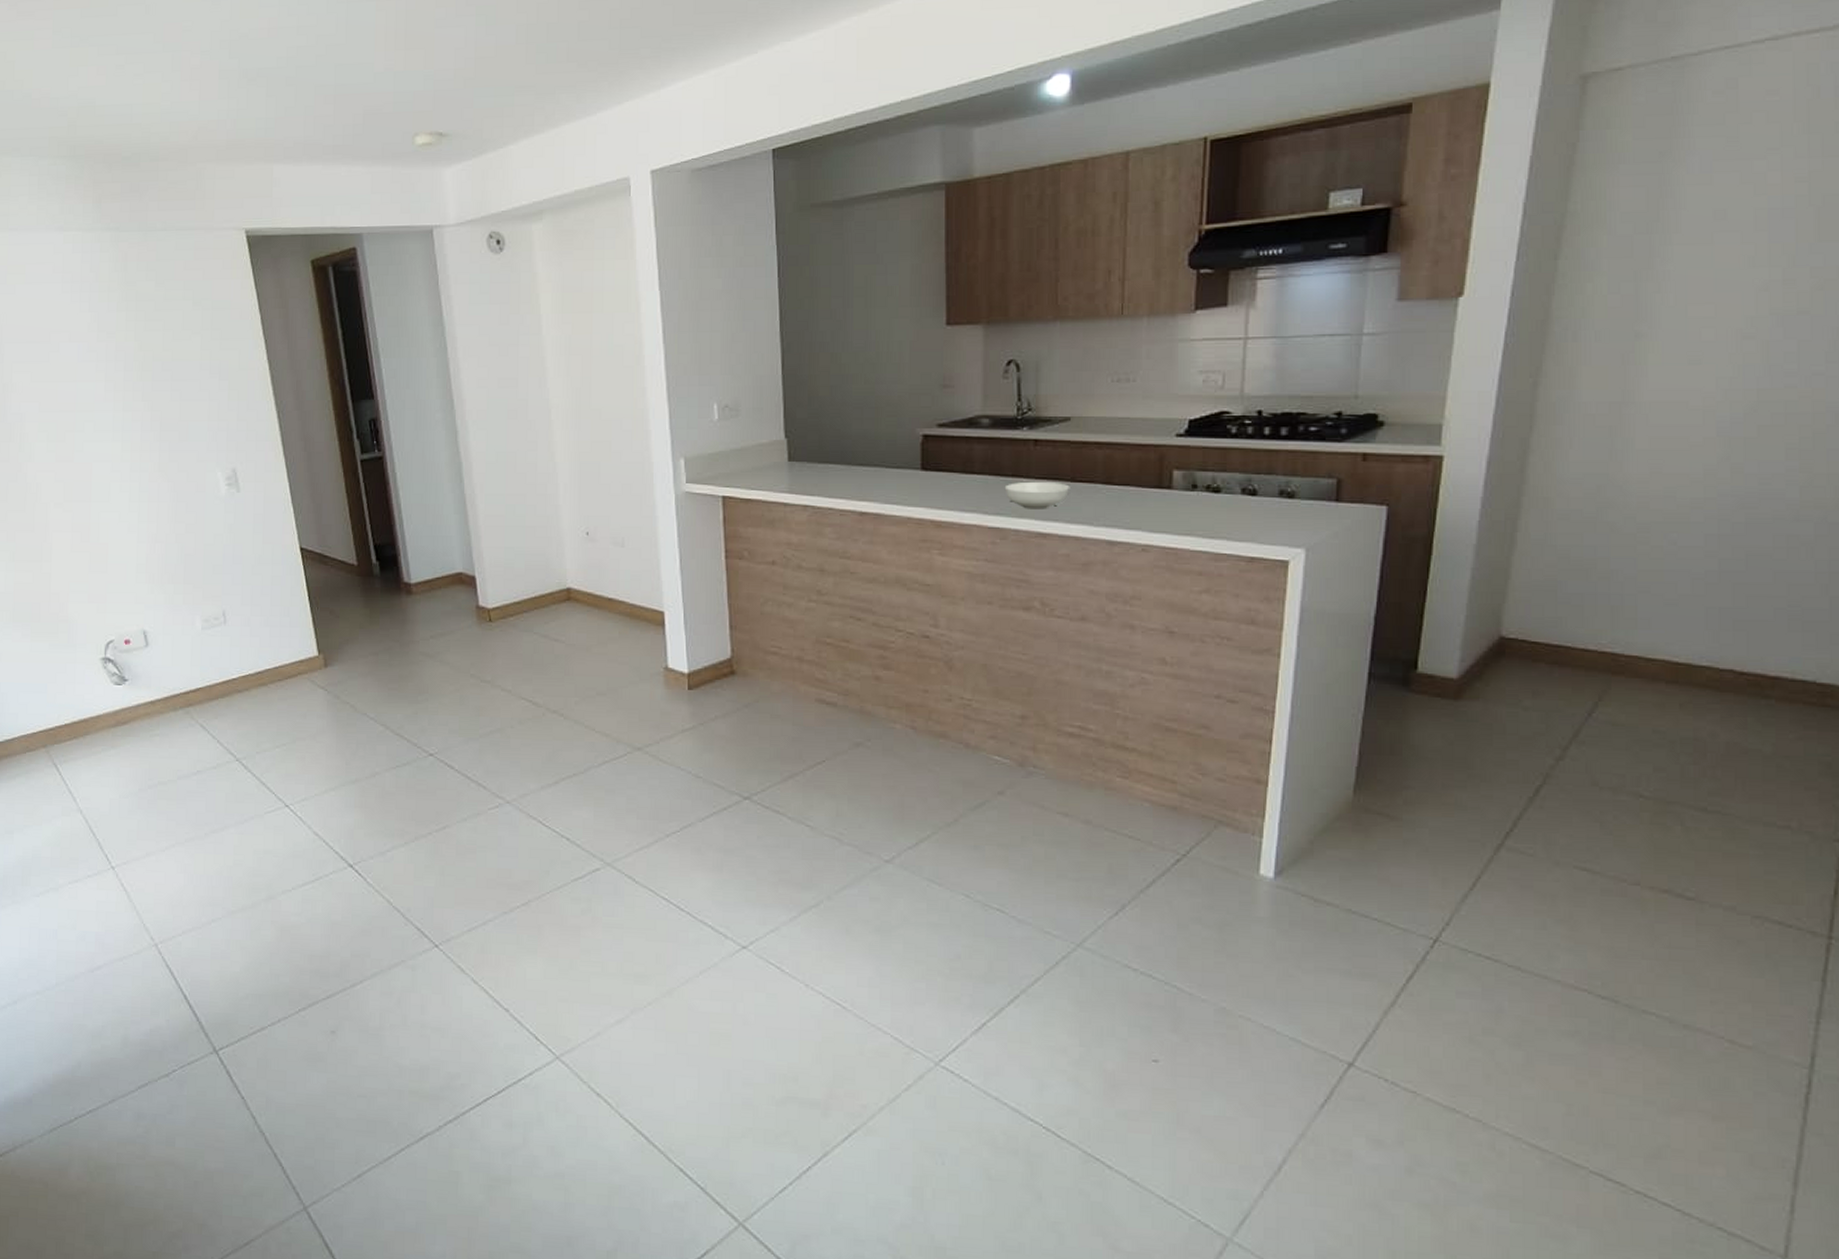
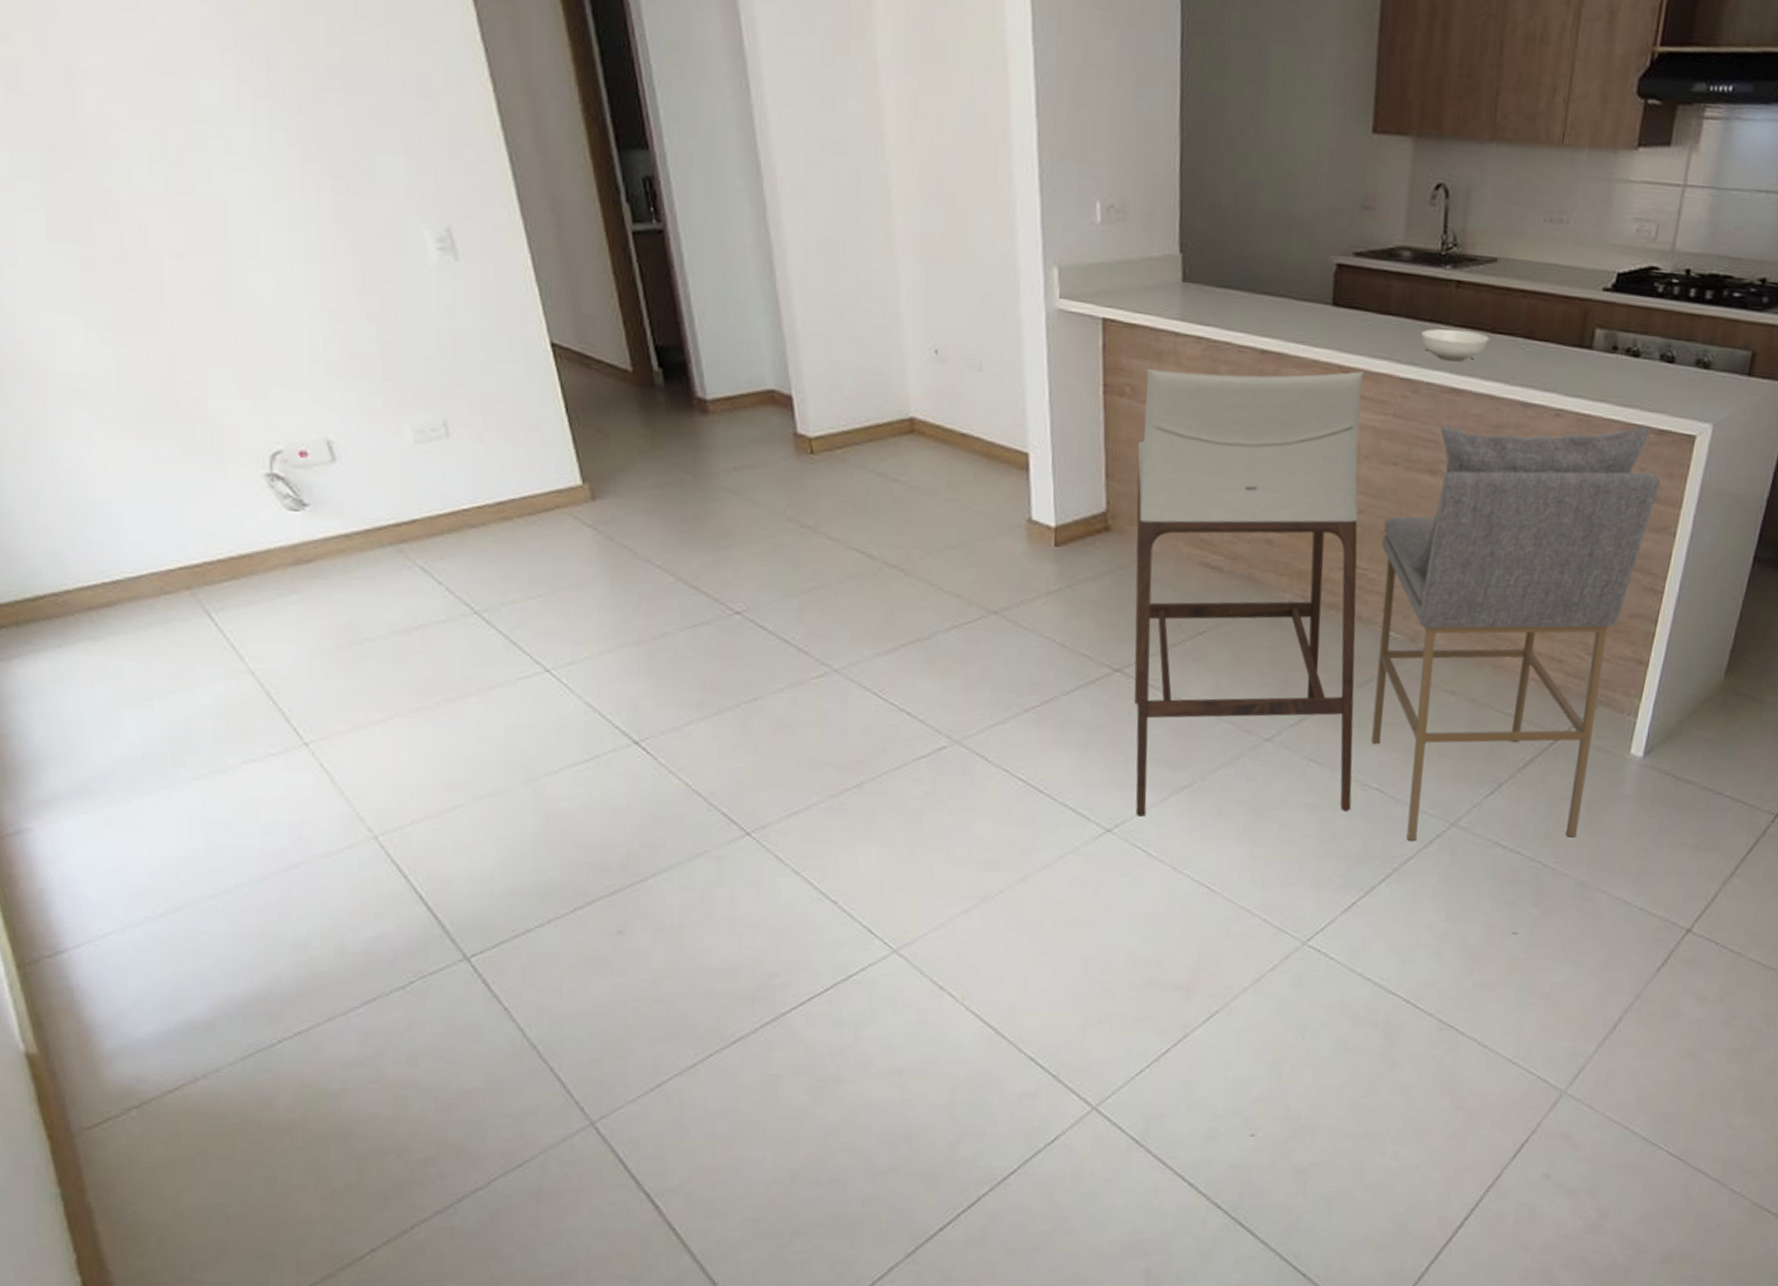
bar stool: none [756,523,973,935] -> present [1134,368,1364,817]
bar stool: none [984,555,1257,962] -> present [1371,425,1661,841]

